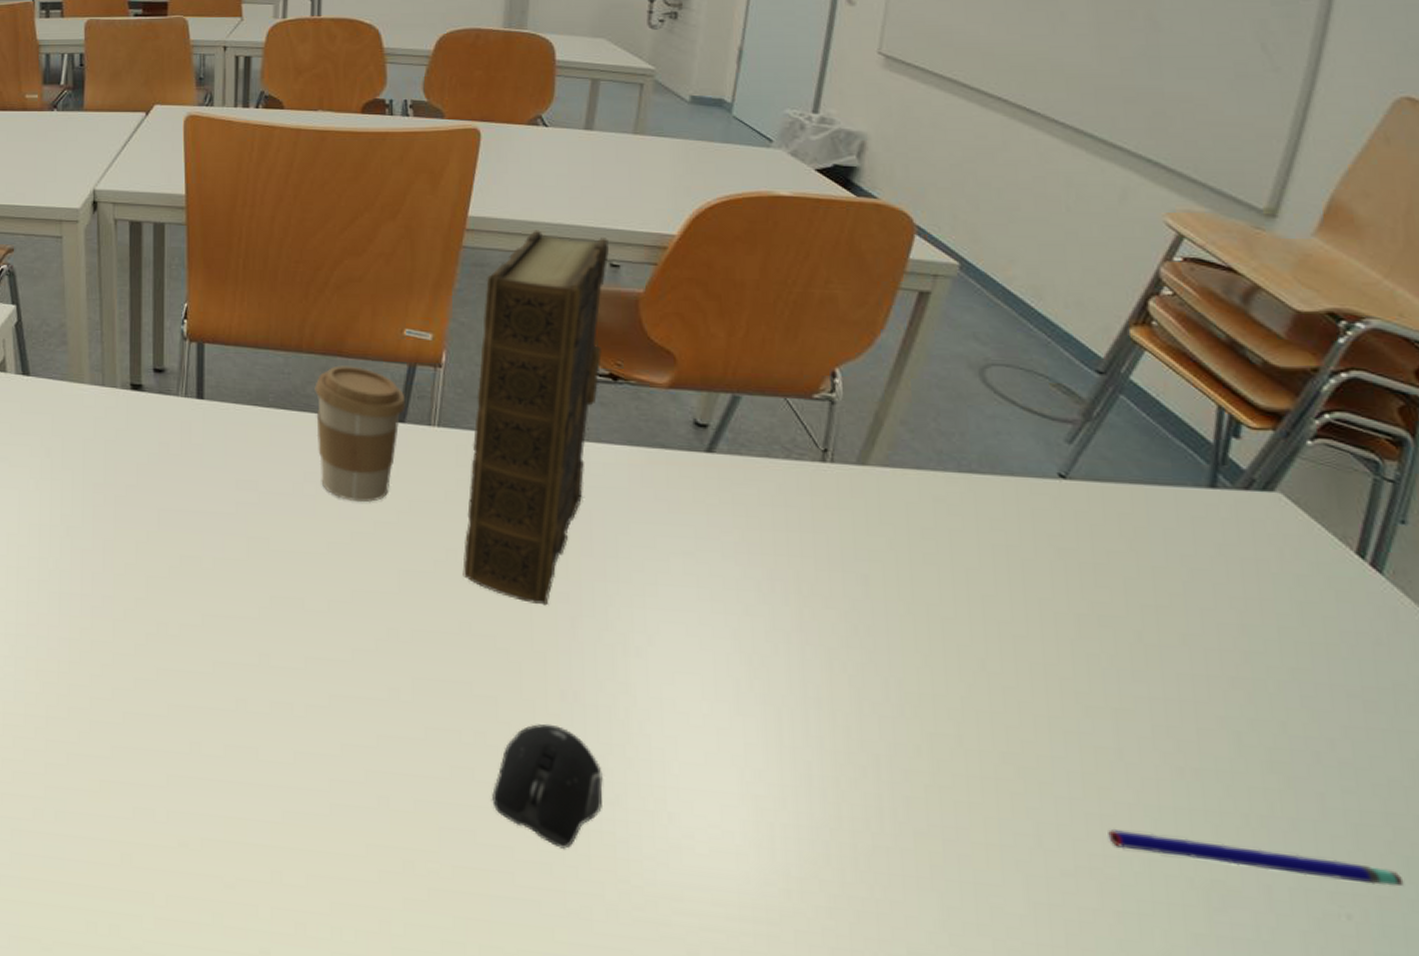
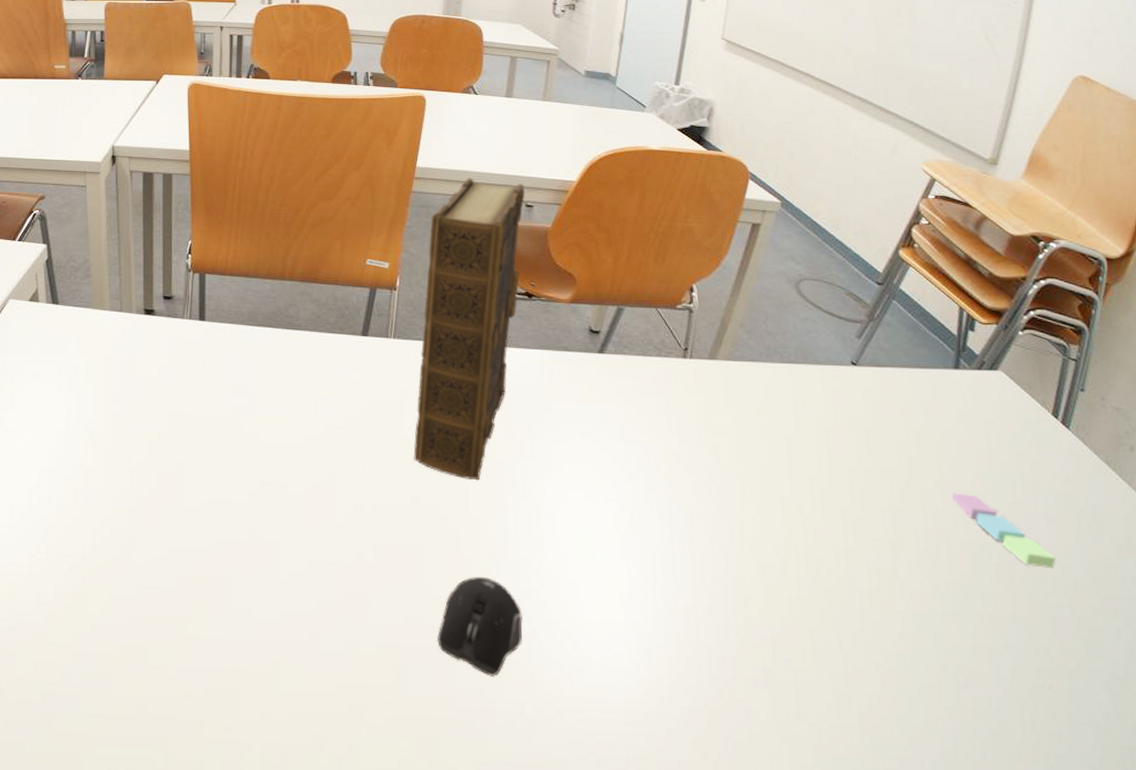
coffee cup: present [314,365,406,503] -> none [295,290,368,403]
pen: present [1108,829,1404,887] -> none [888,632,1086,661]
sticky notes: none [1204,651,1360,760] -> present [952,493,1056,569]

